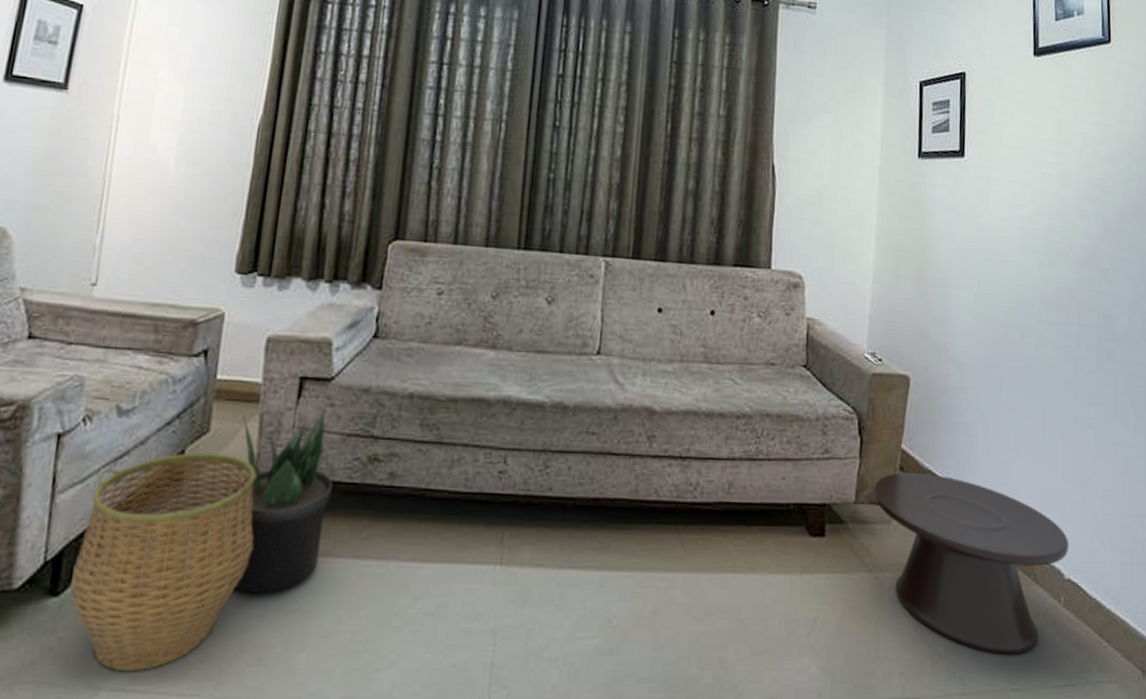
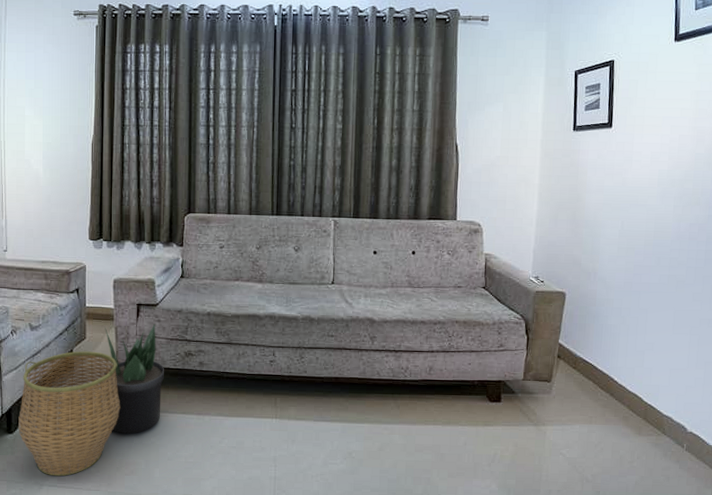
side table: present [873,473,1069,655] -> none [537,359,692,481]

